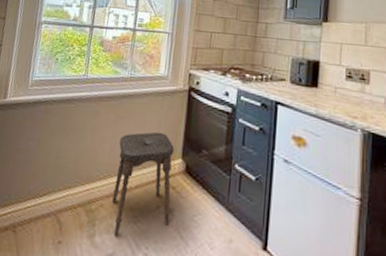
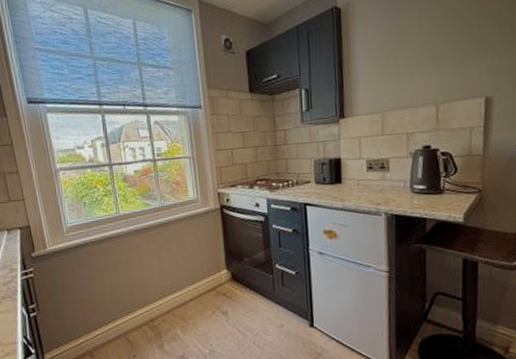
stool: present [112,132,175,235] -> none [166,250,226,341]

